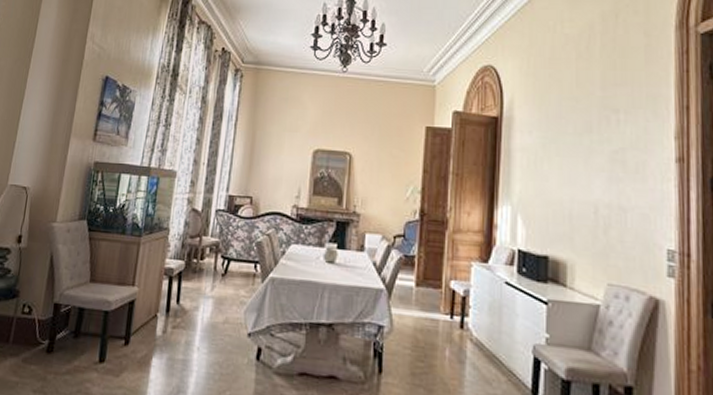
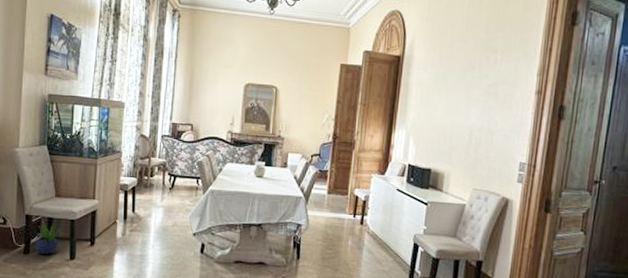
potted plant: none [60,310,94,355] -> present [35,220,63,254]

